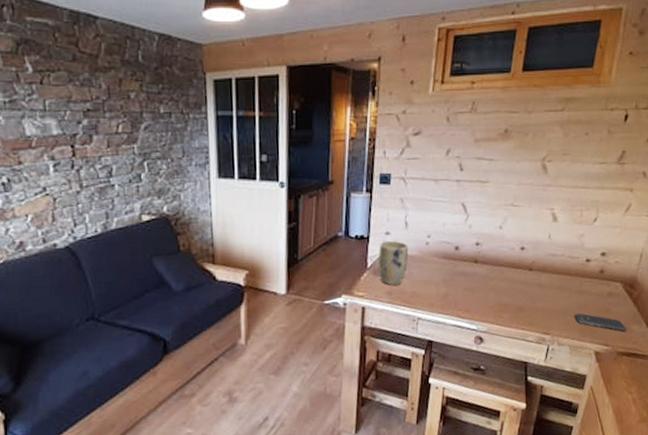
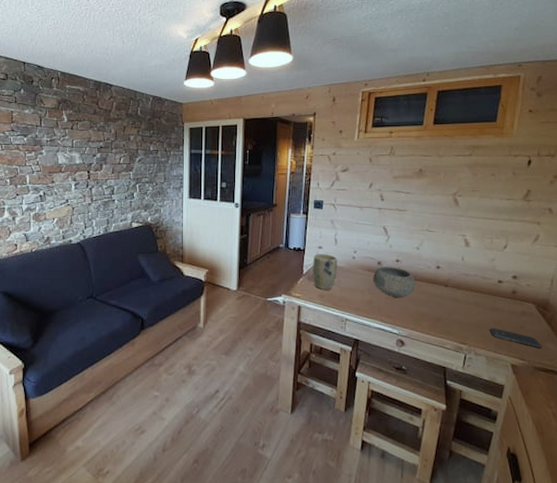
bowl: none [449,251,497,288] -> present [372,266,416,297]

